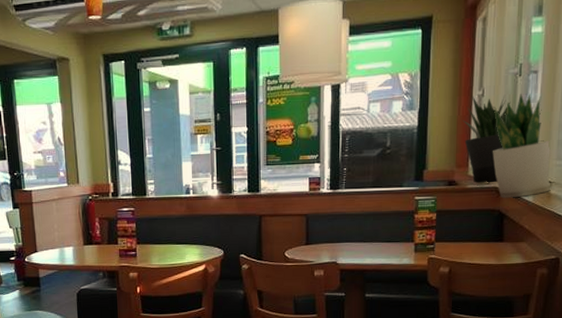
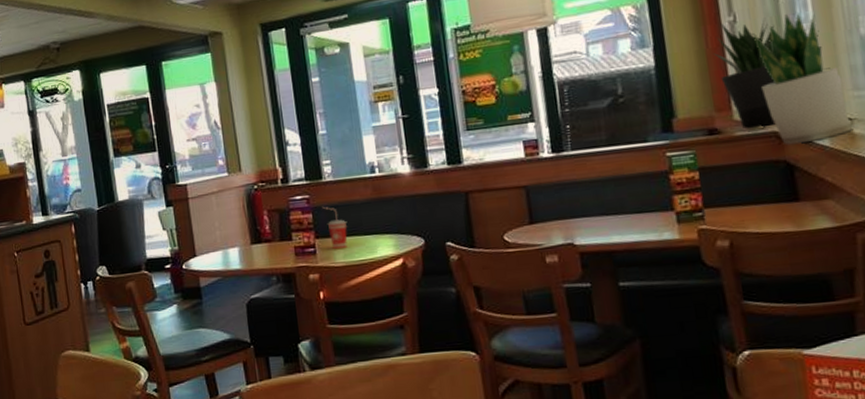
beverage cup: none [144,218,164,255] -> present [322,206,348,250]

